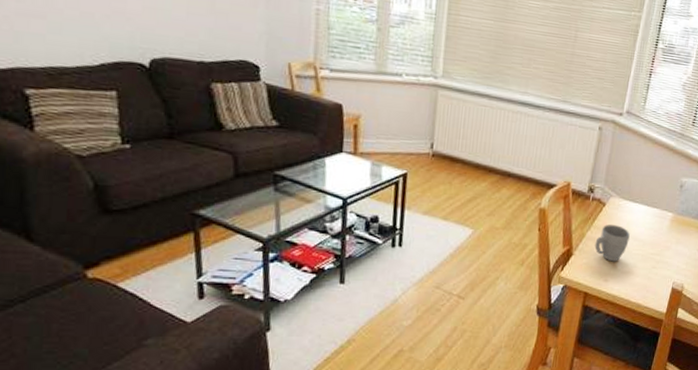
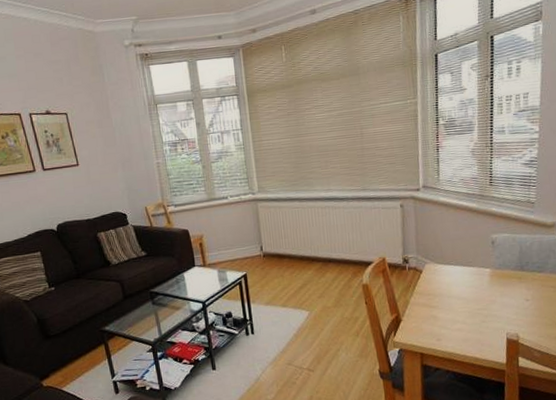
mug: present [594,225,630,262] -> none [420,288,453,322]

